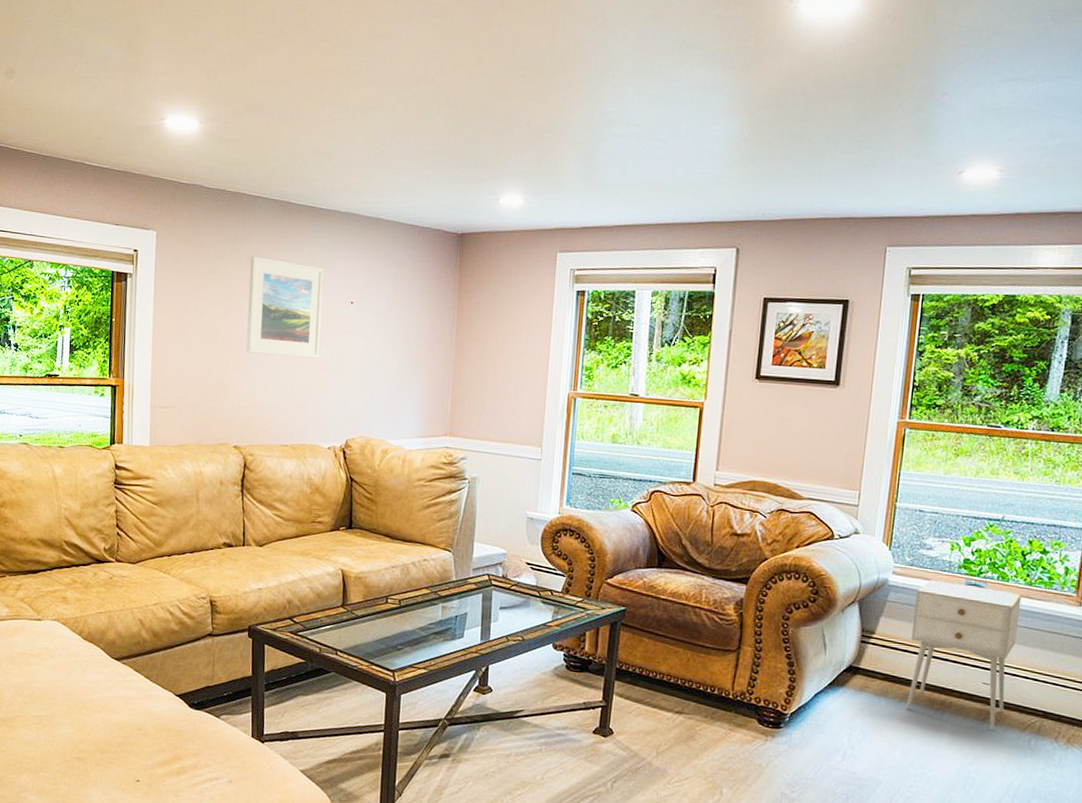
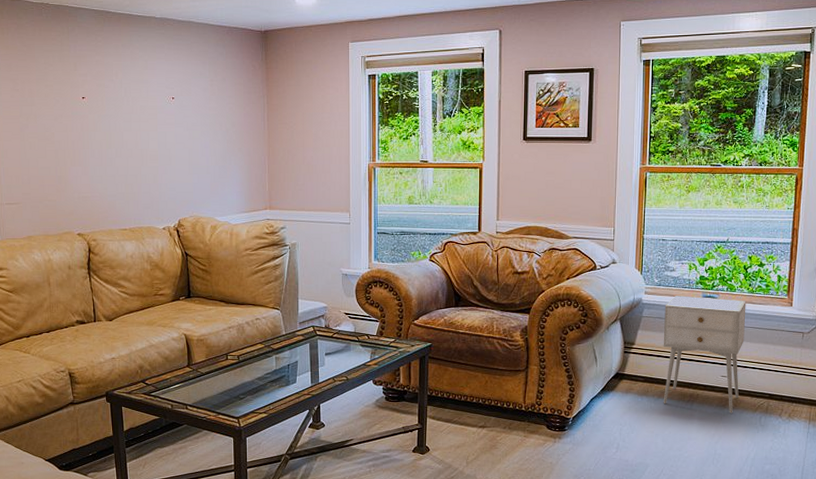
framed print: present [246,255,324,359] -> none [77,61,148,150]

